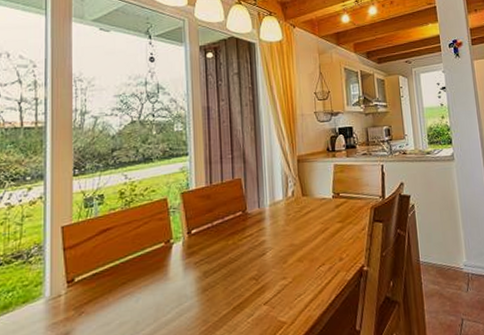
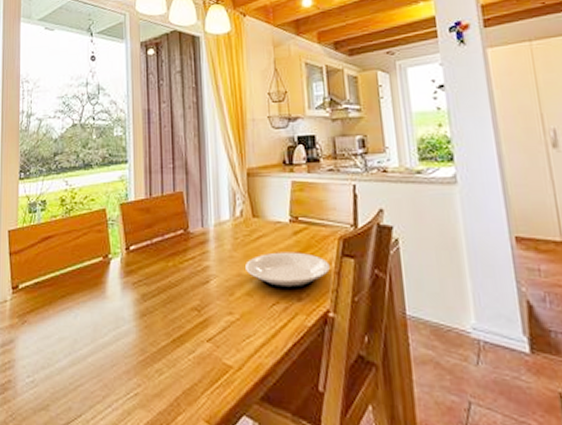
plate: none [297,221,364,253] -> present [245,252,330,289]

